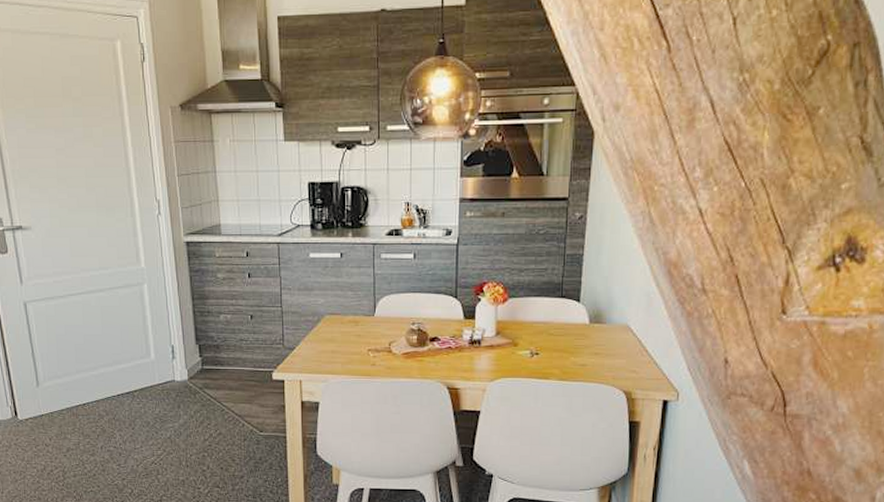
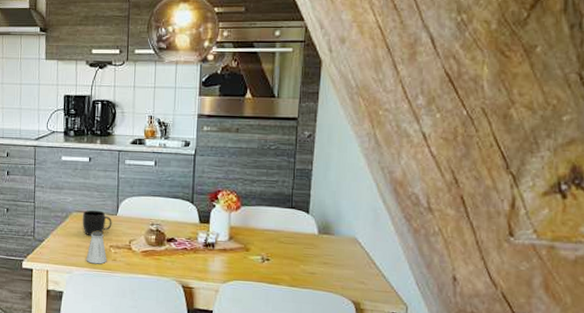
mug: none [336,311,369,340] -> present [82,210,112,235]
saltshaker: none [342,335,366,370] -> present [86,231,107,264]

